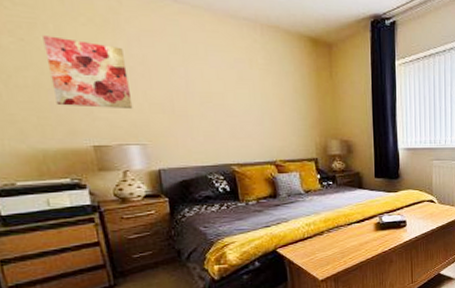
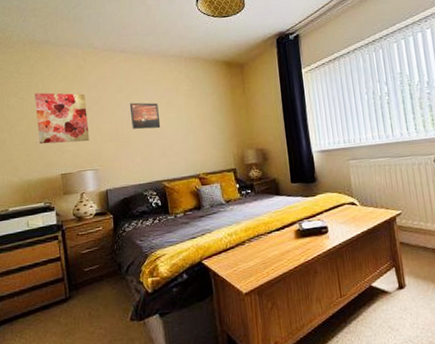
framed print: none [187,69,230,105] -> present [129,102,161,130]

